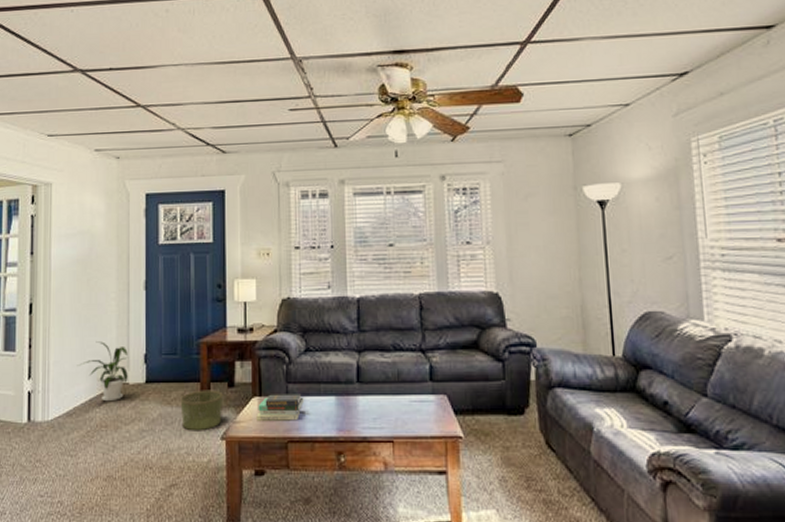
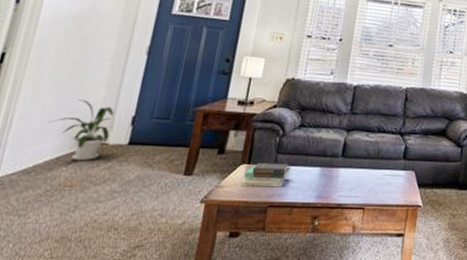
basket: present [180,390,223,431] -> none [161,155,212,194]

